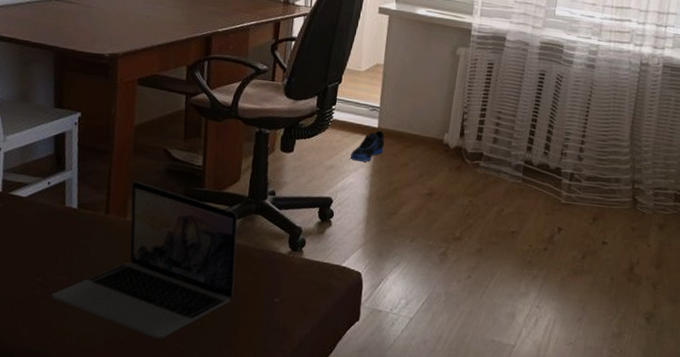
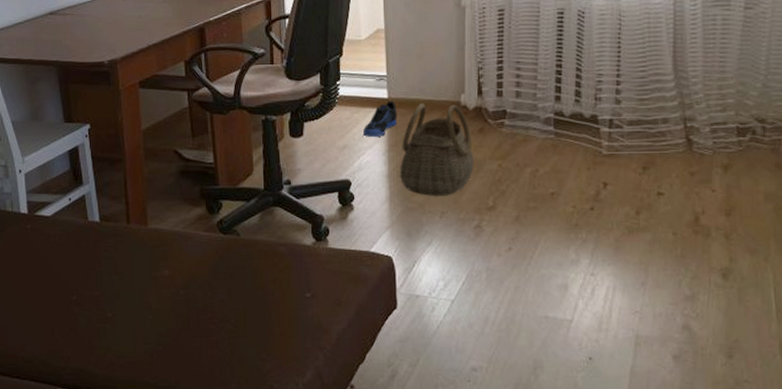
laptop: present [51,181,238,339] -> none [87,186,264,347]
basket: none [379,137,449,223] -> present [400,104,474,197]

